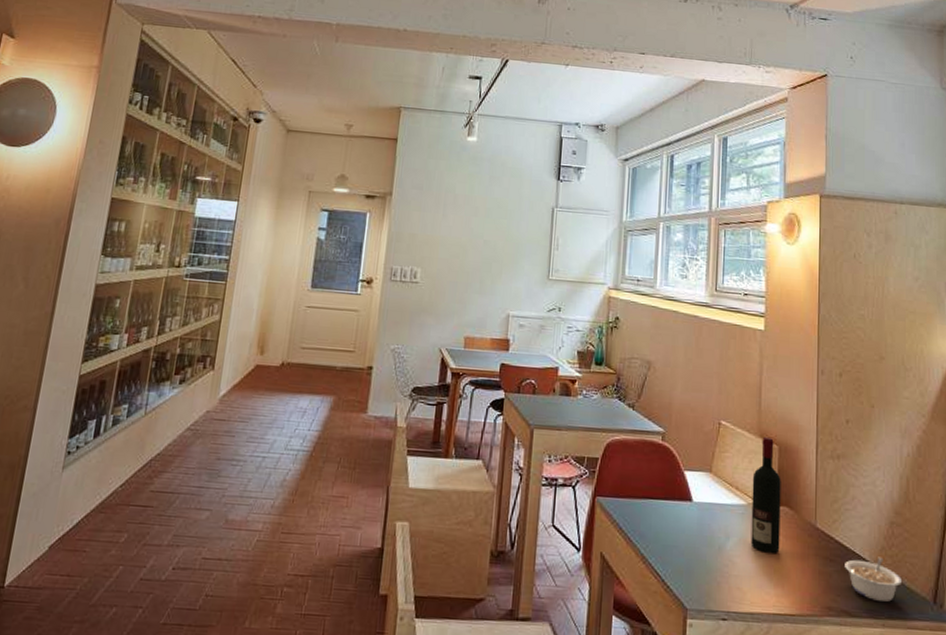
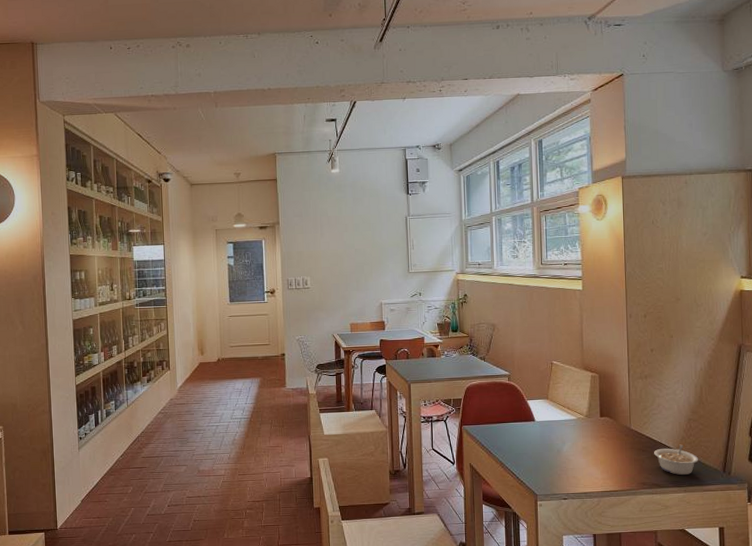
wine bottle: present [751,436,781,553] -> none [580,368,604,451]

